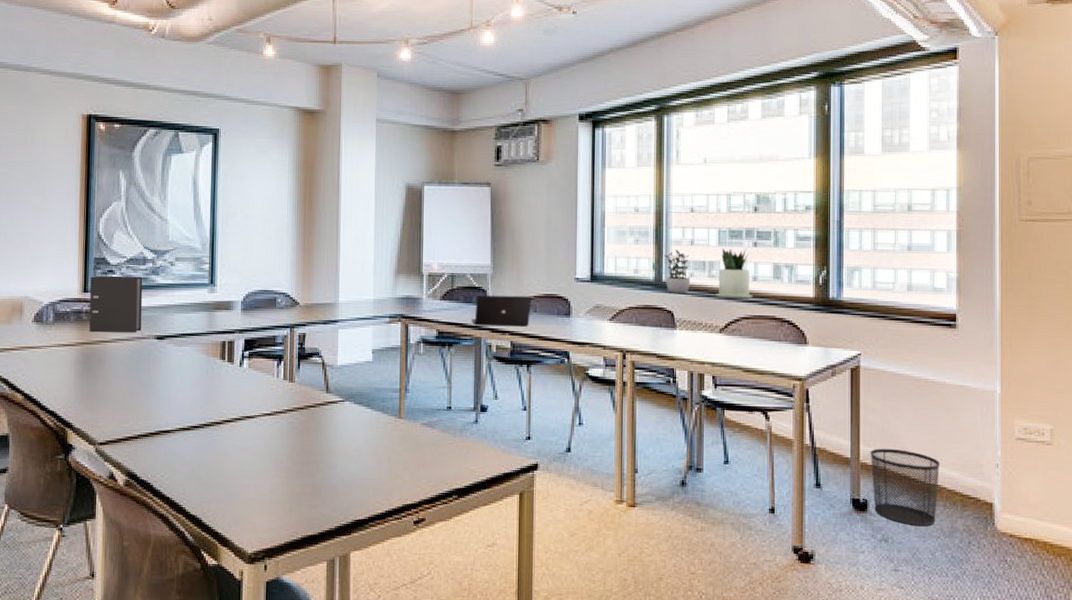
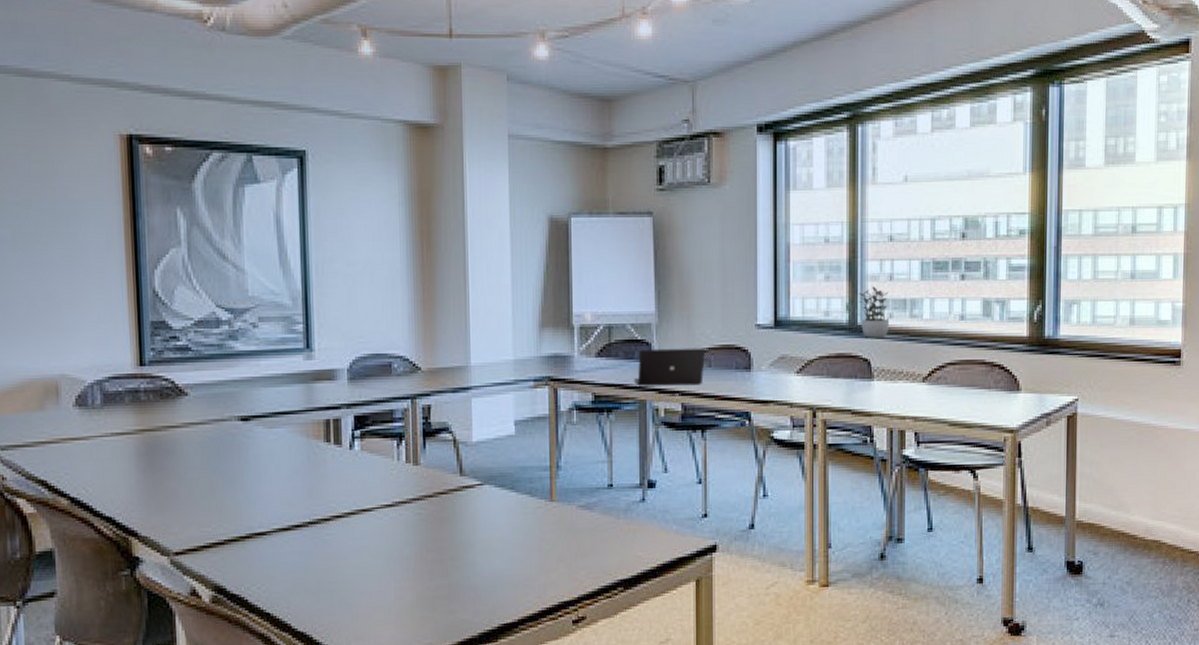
binder: present [89,276,143,332] -> none [148,343,220,415]
planter: present [715,248,753,299] -> none [918,283,960,342]
waste bin: present [870,448,941,527] -> none [1086,503,1161,587]

